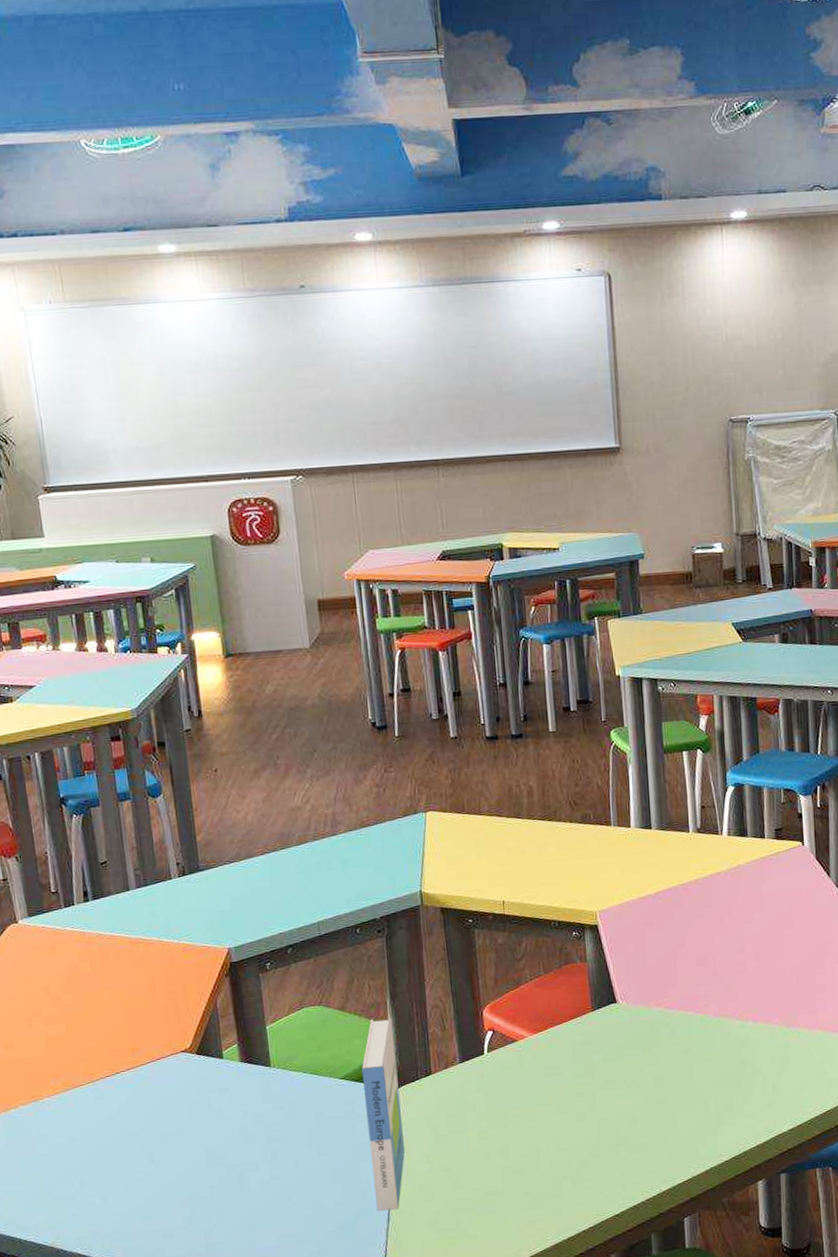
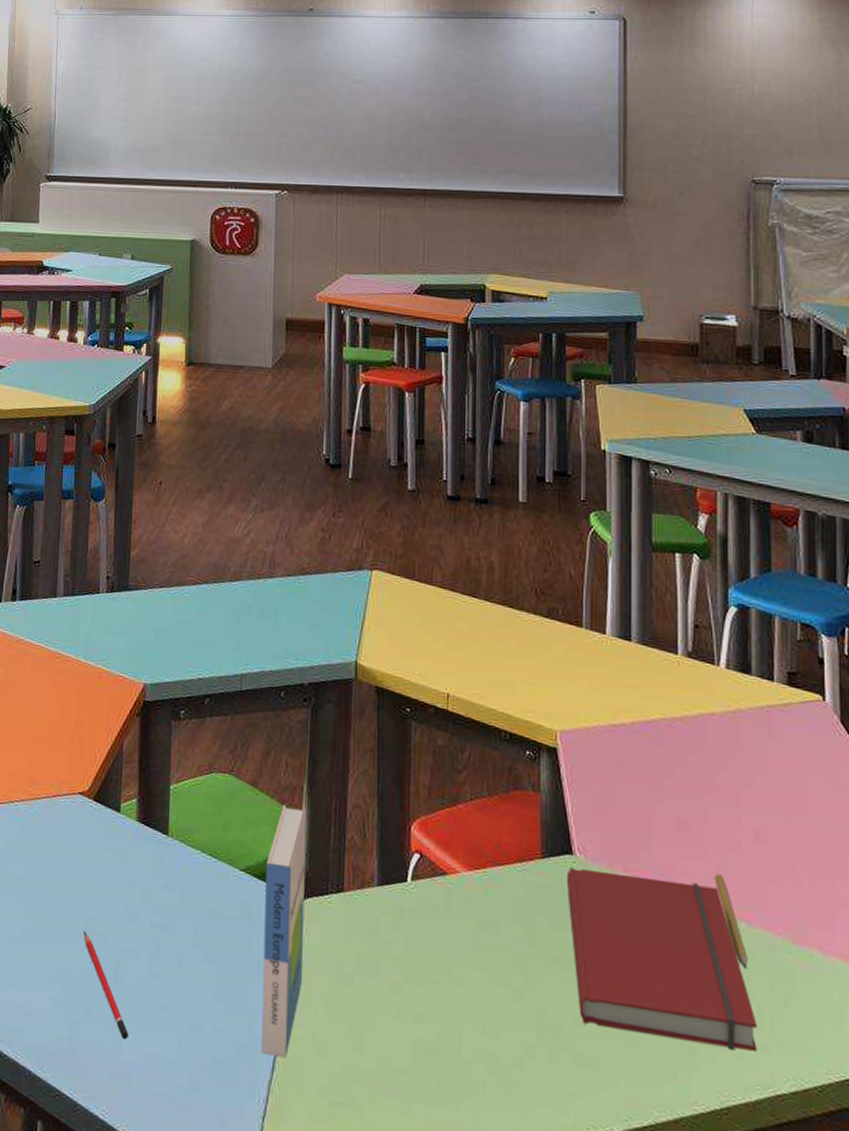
pencil: none [205,1159,260,1233] -> present [83,930,128,1040]
book: none [612,1001,764,1123] -> present [566,867,757,1052]
pencil: none [726,991,754,1054] -> present [714,874,748,969]

